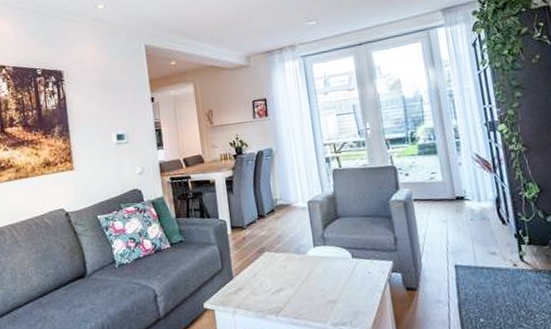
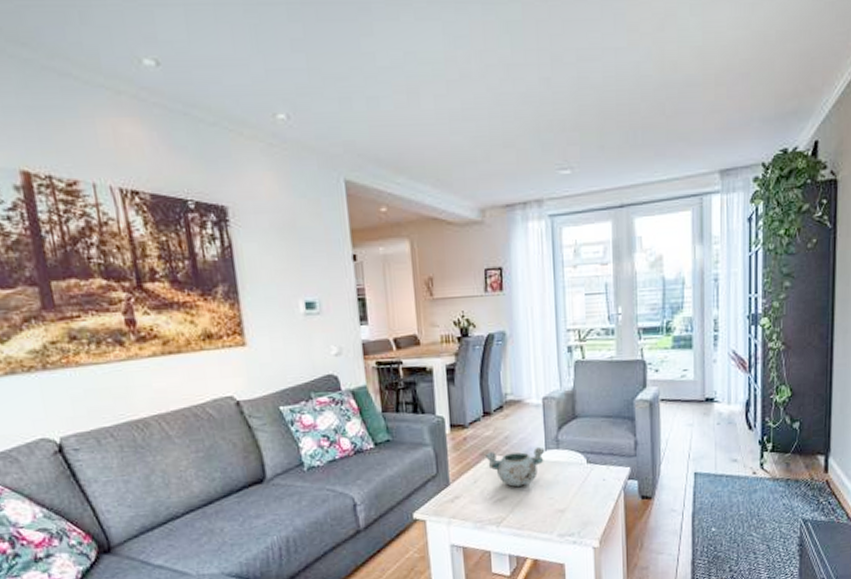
decorative bowl: none [261,244,314,280] -> present [484,446,545,487]

